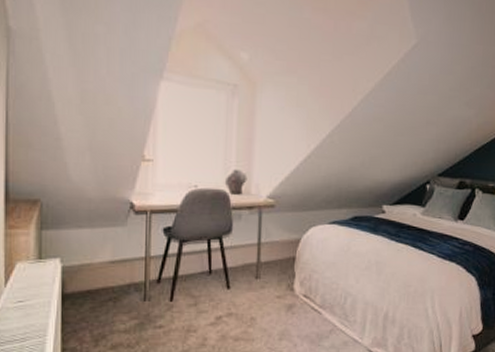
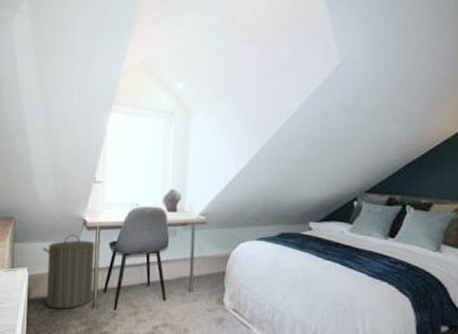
laundry hamper: none [80,219,149,304] -> present [43,234,98,309]

